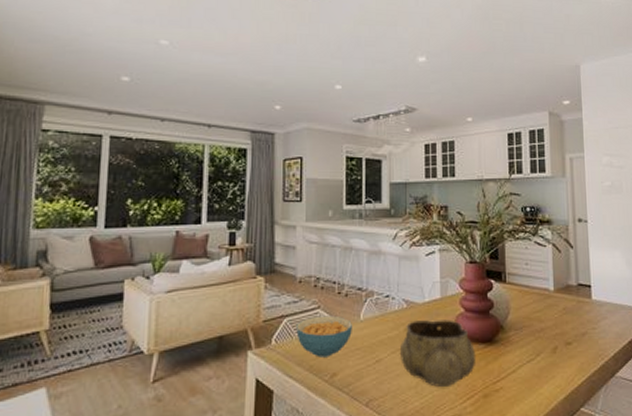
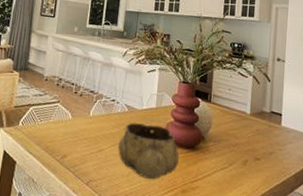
cereal bowl: present [296,315,352,357] -> none [38,108,83,142]

